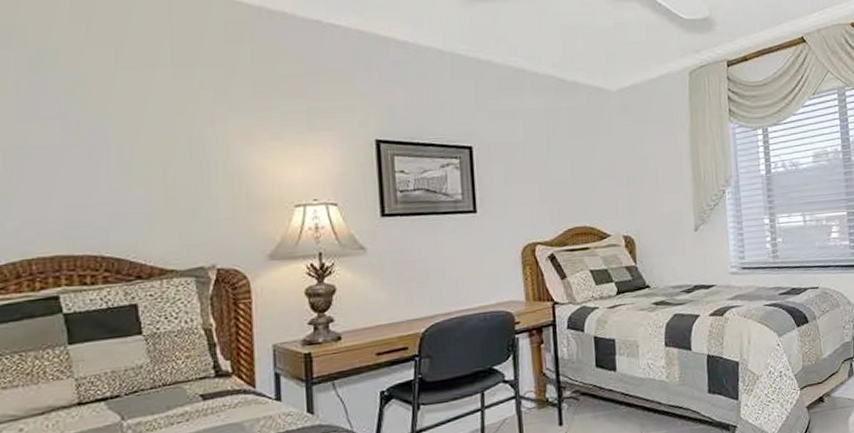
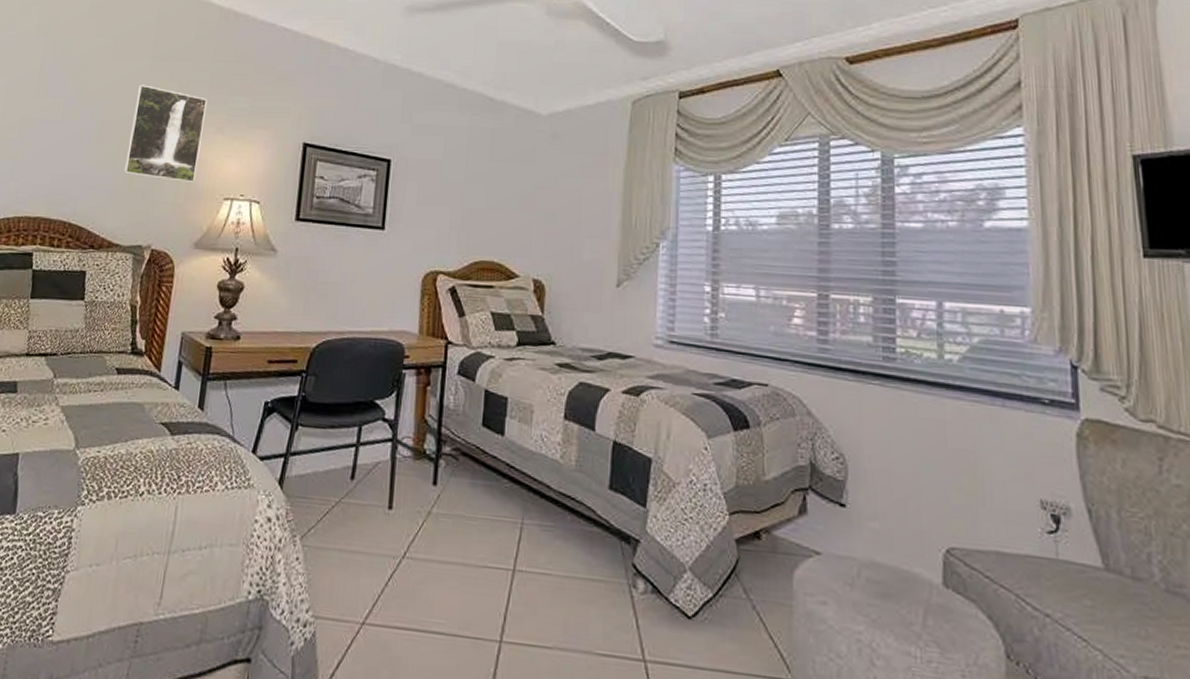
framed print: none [161,96,256,195] -> present [123,85,208,184]

